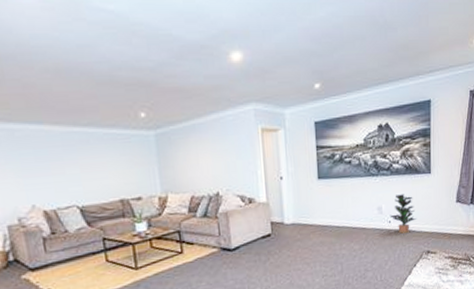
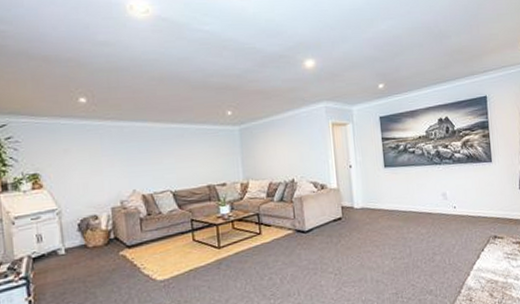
potted plant: present [390,194,416,234] -> none [455,181,481,219]

